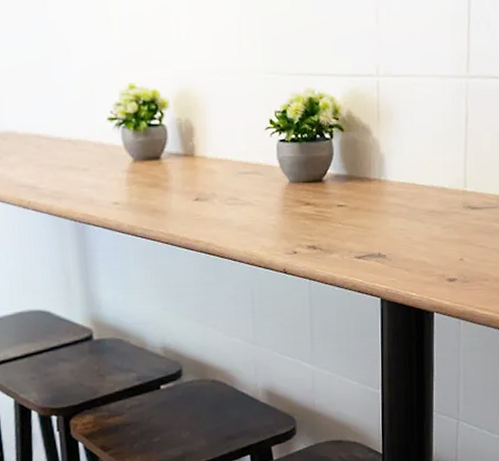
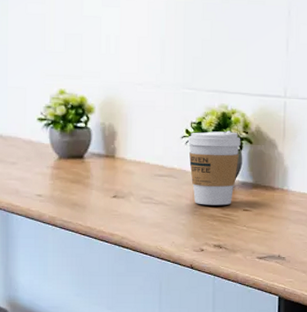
coffee cup: none [272,118,331,203] -> present [187,131,241,206]

